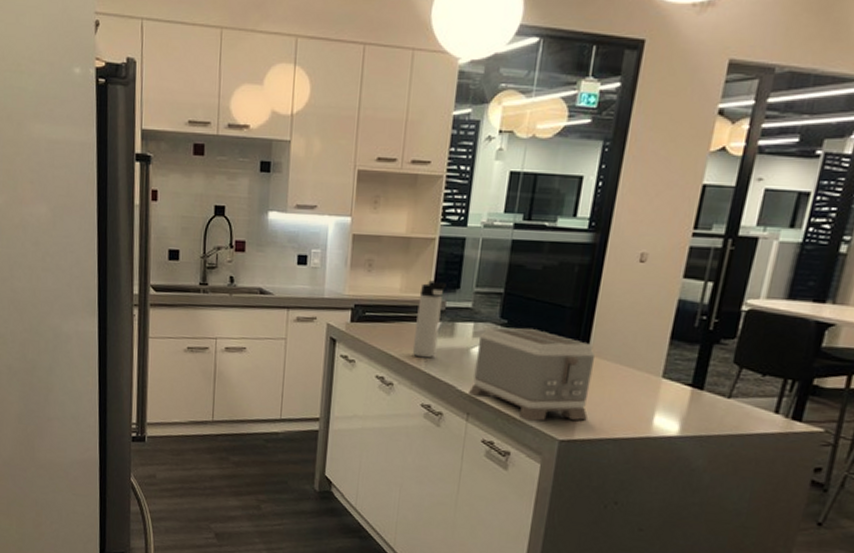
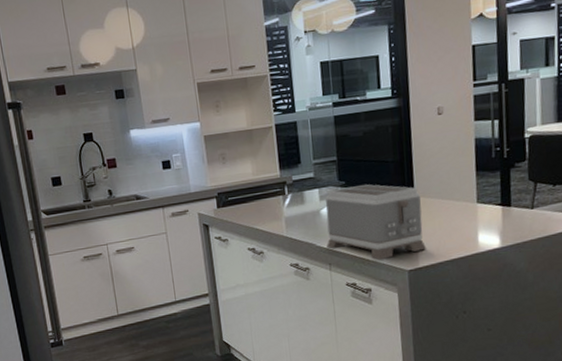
thermos bottle: present [412,280,447,358] -> none [269,161,293,226]

